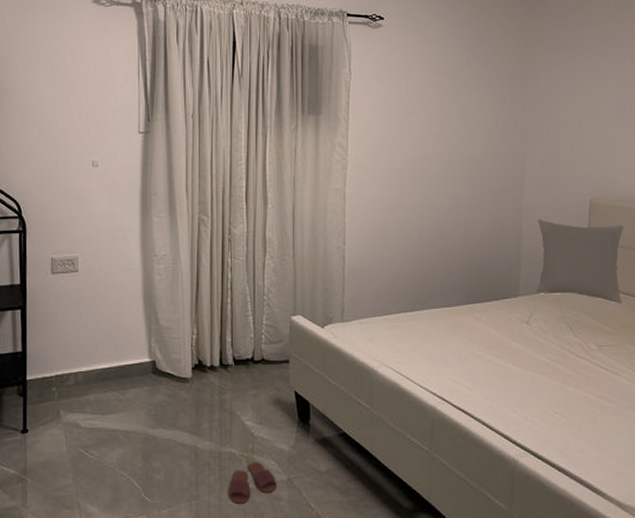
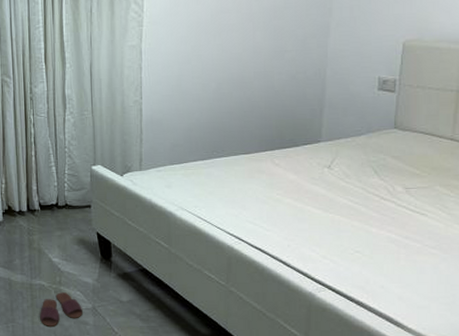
pillow: present [536,219,624,303] -> none [339,65,441,146]

